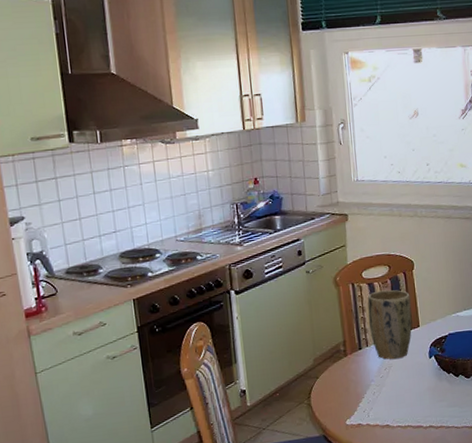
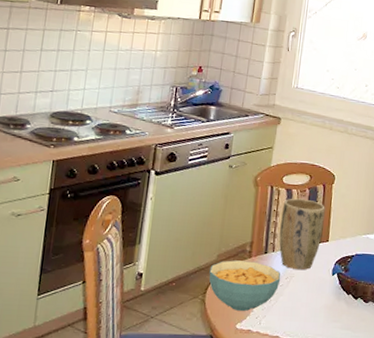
cereal bowl: none [309,359,380,408] -> present [209,260,281,311]

